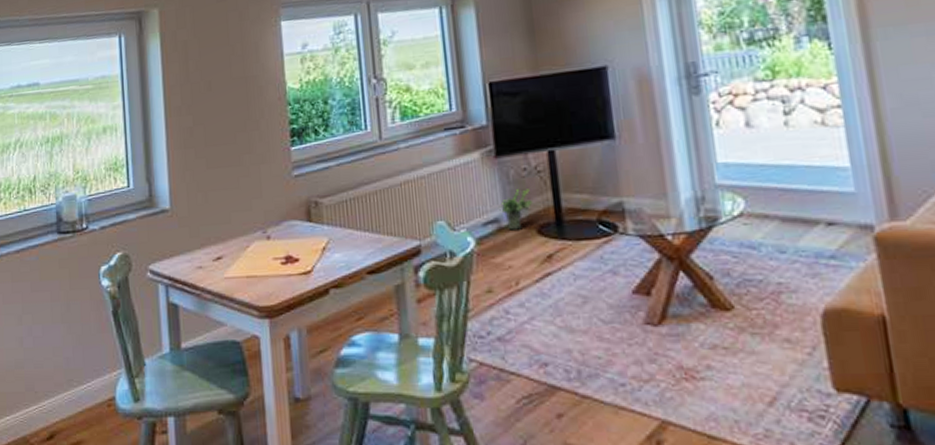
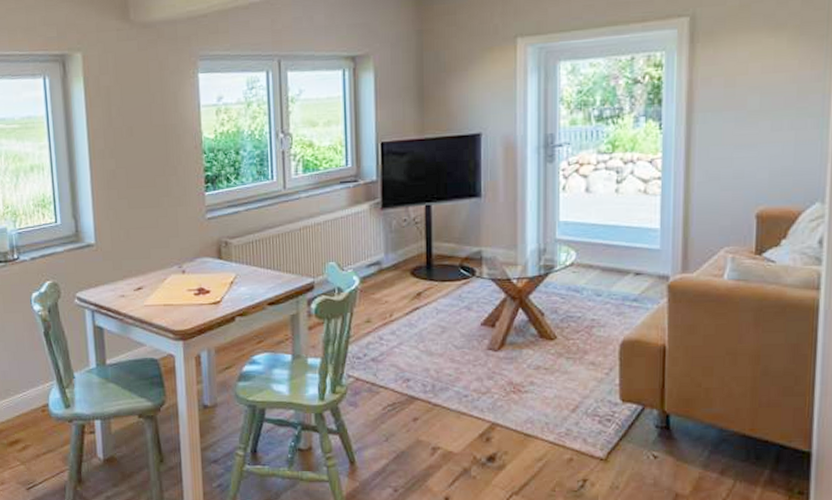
potted plant: present [499,188,533,230] -> none [381,237,409,272]

